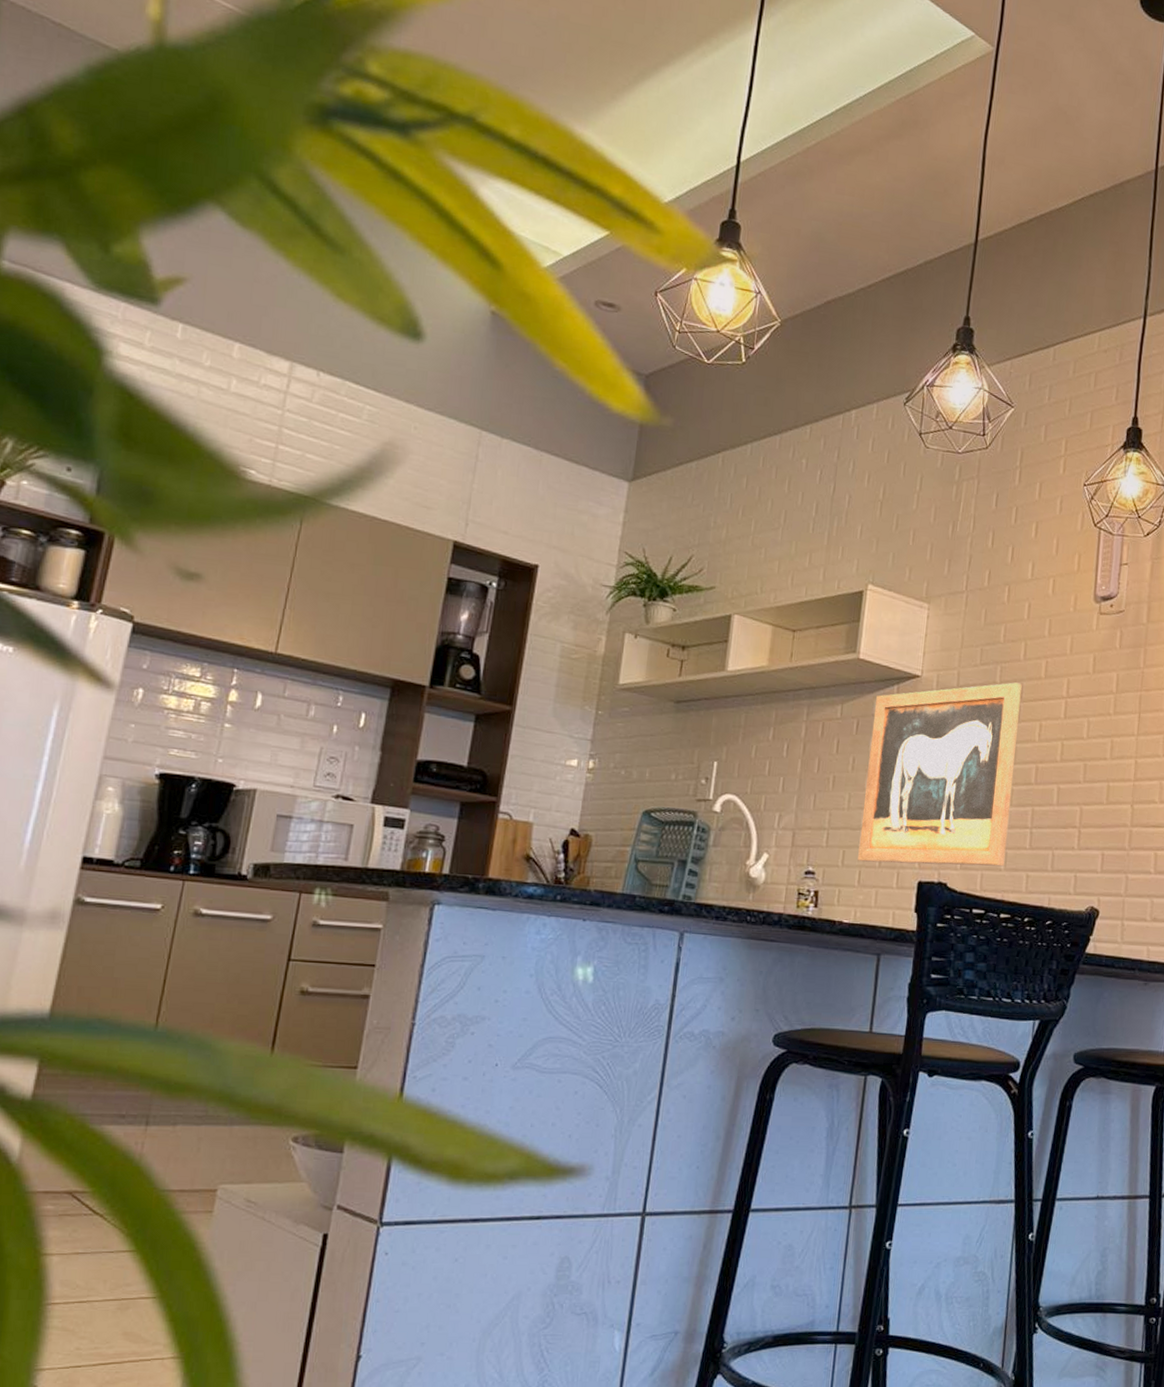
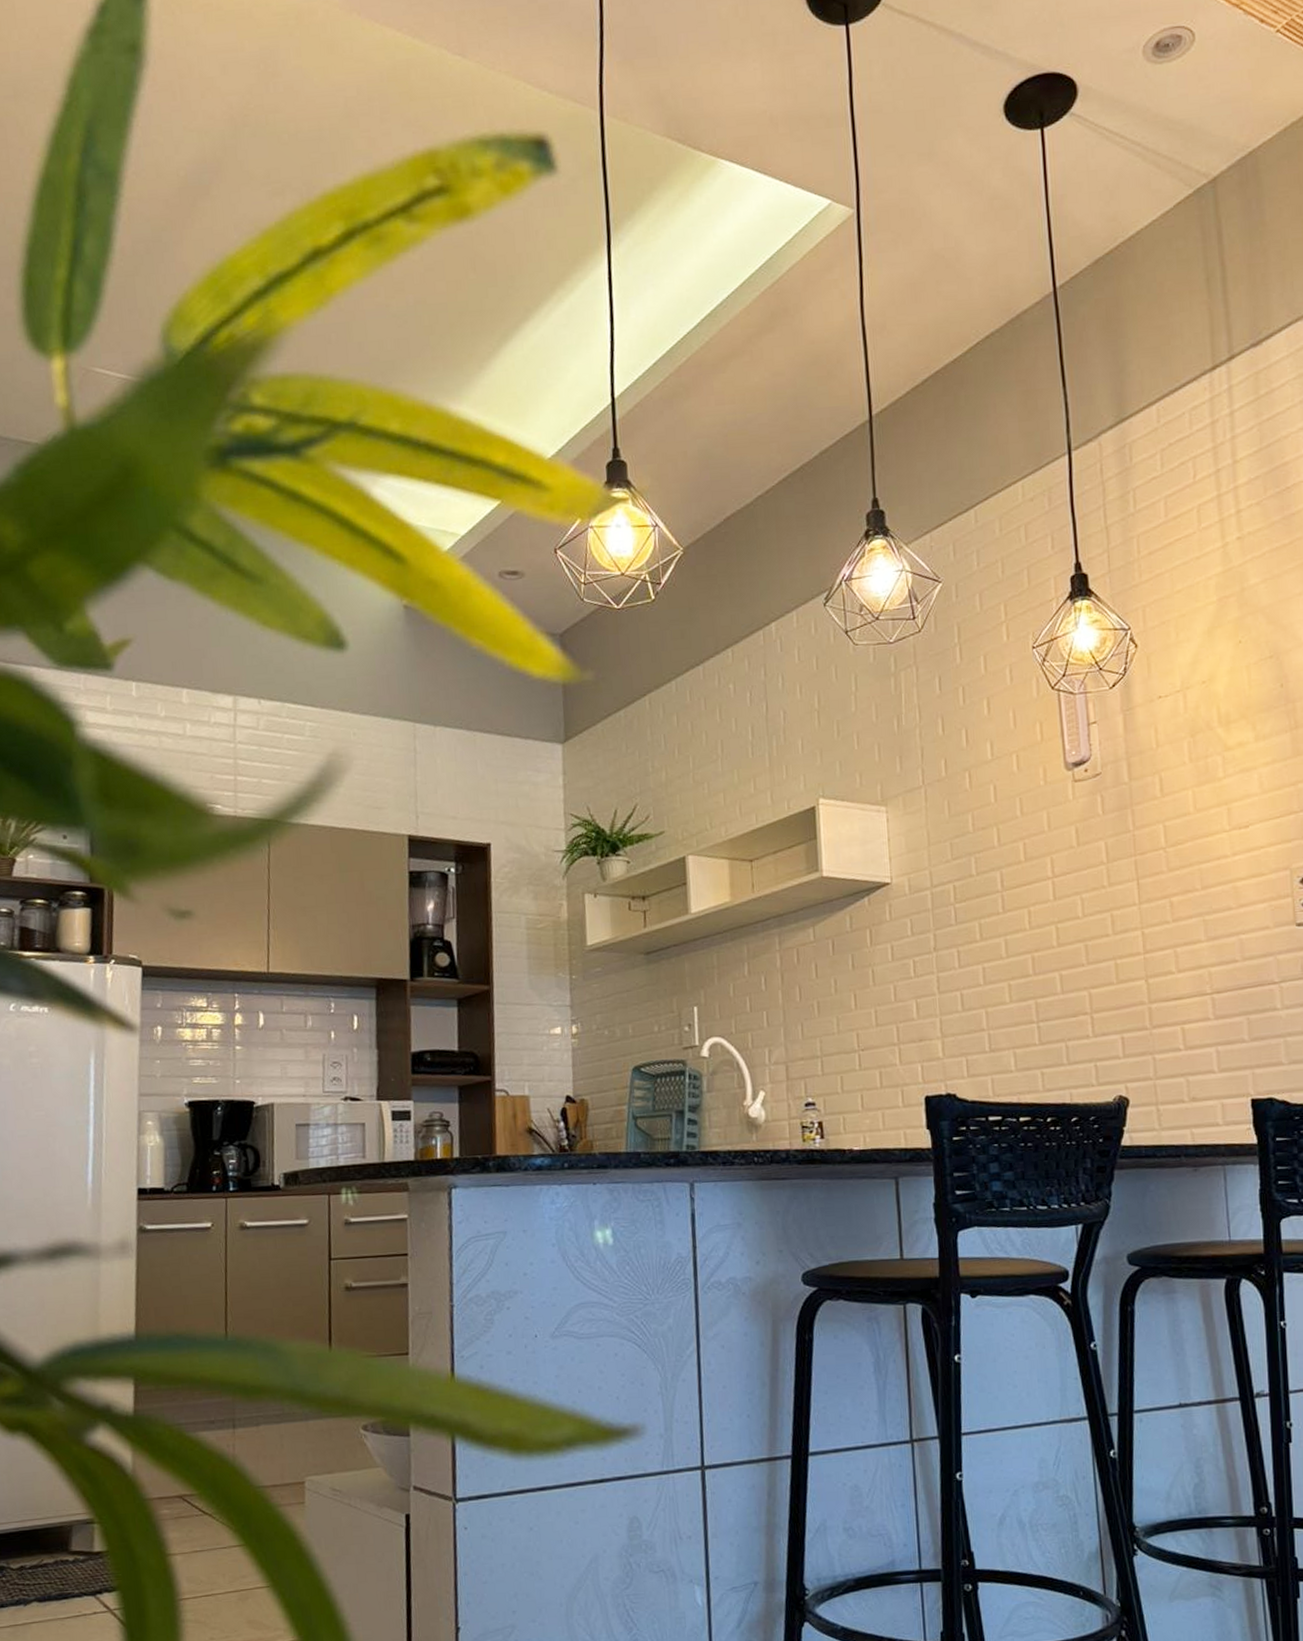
wall art: present [858,682,1022,867] -> none [848,871,1015,1085]

